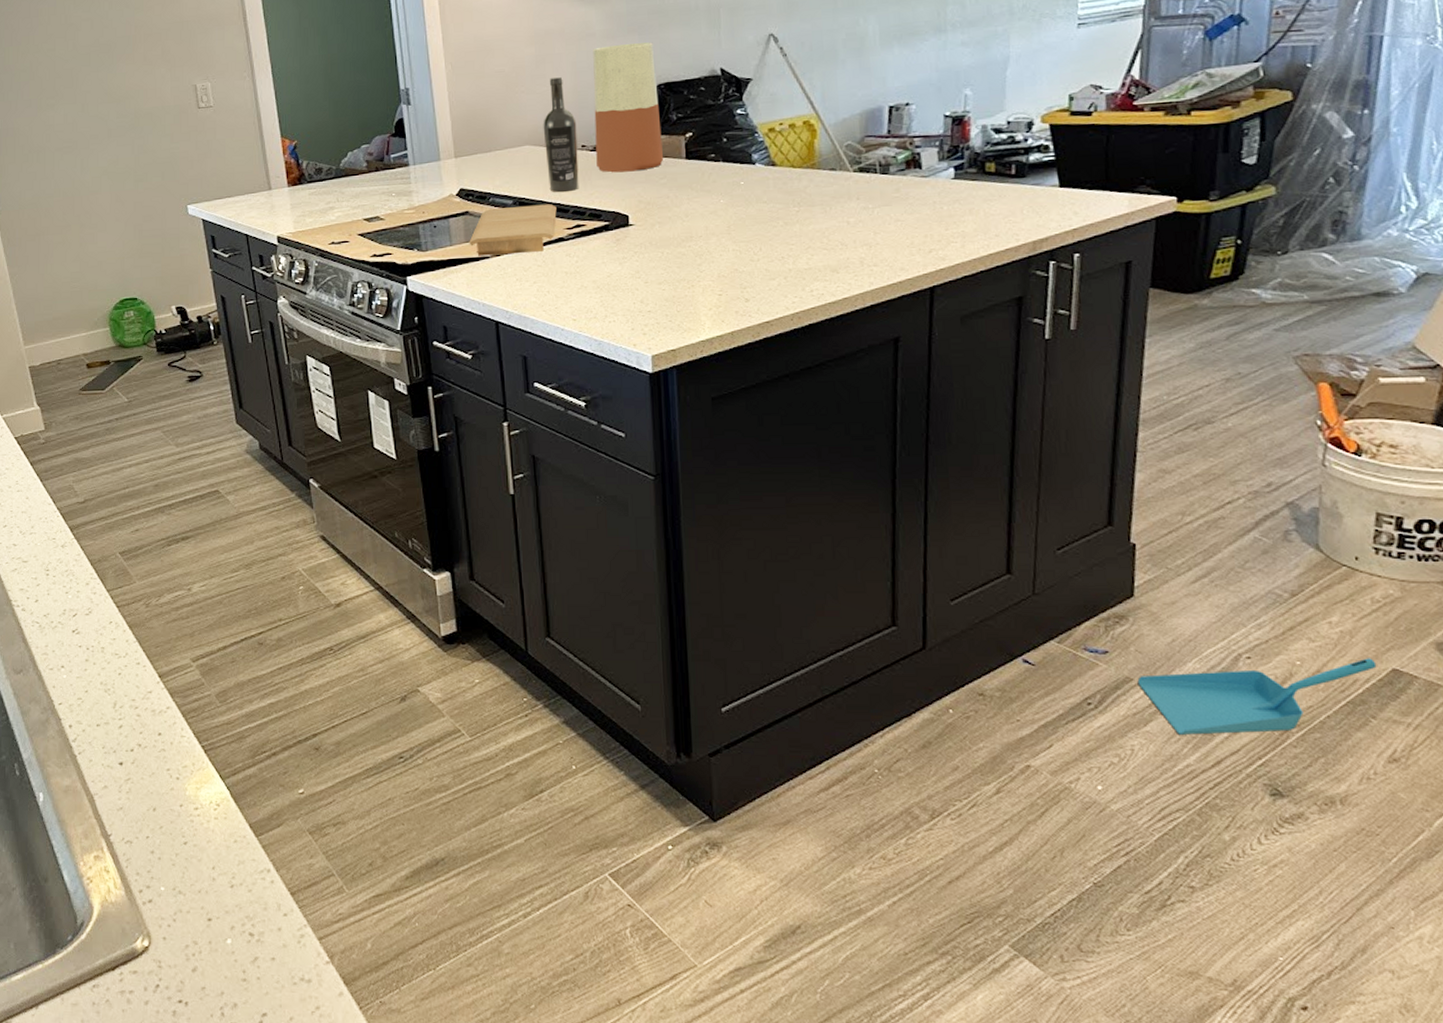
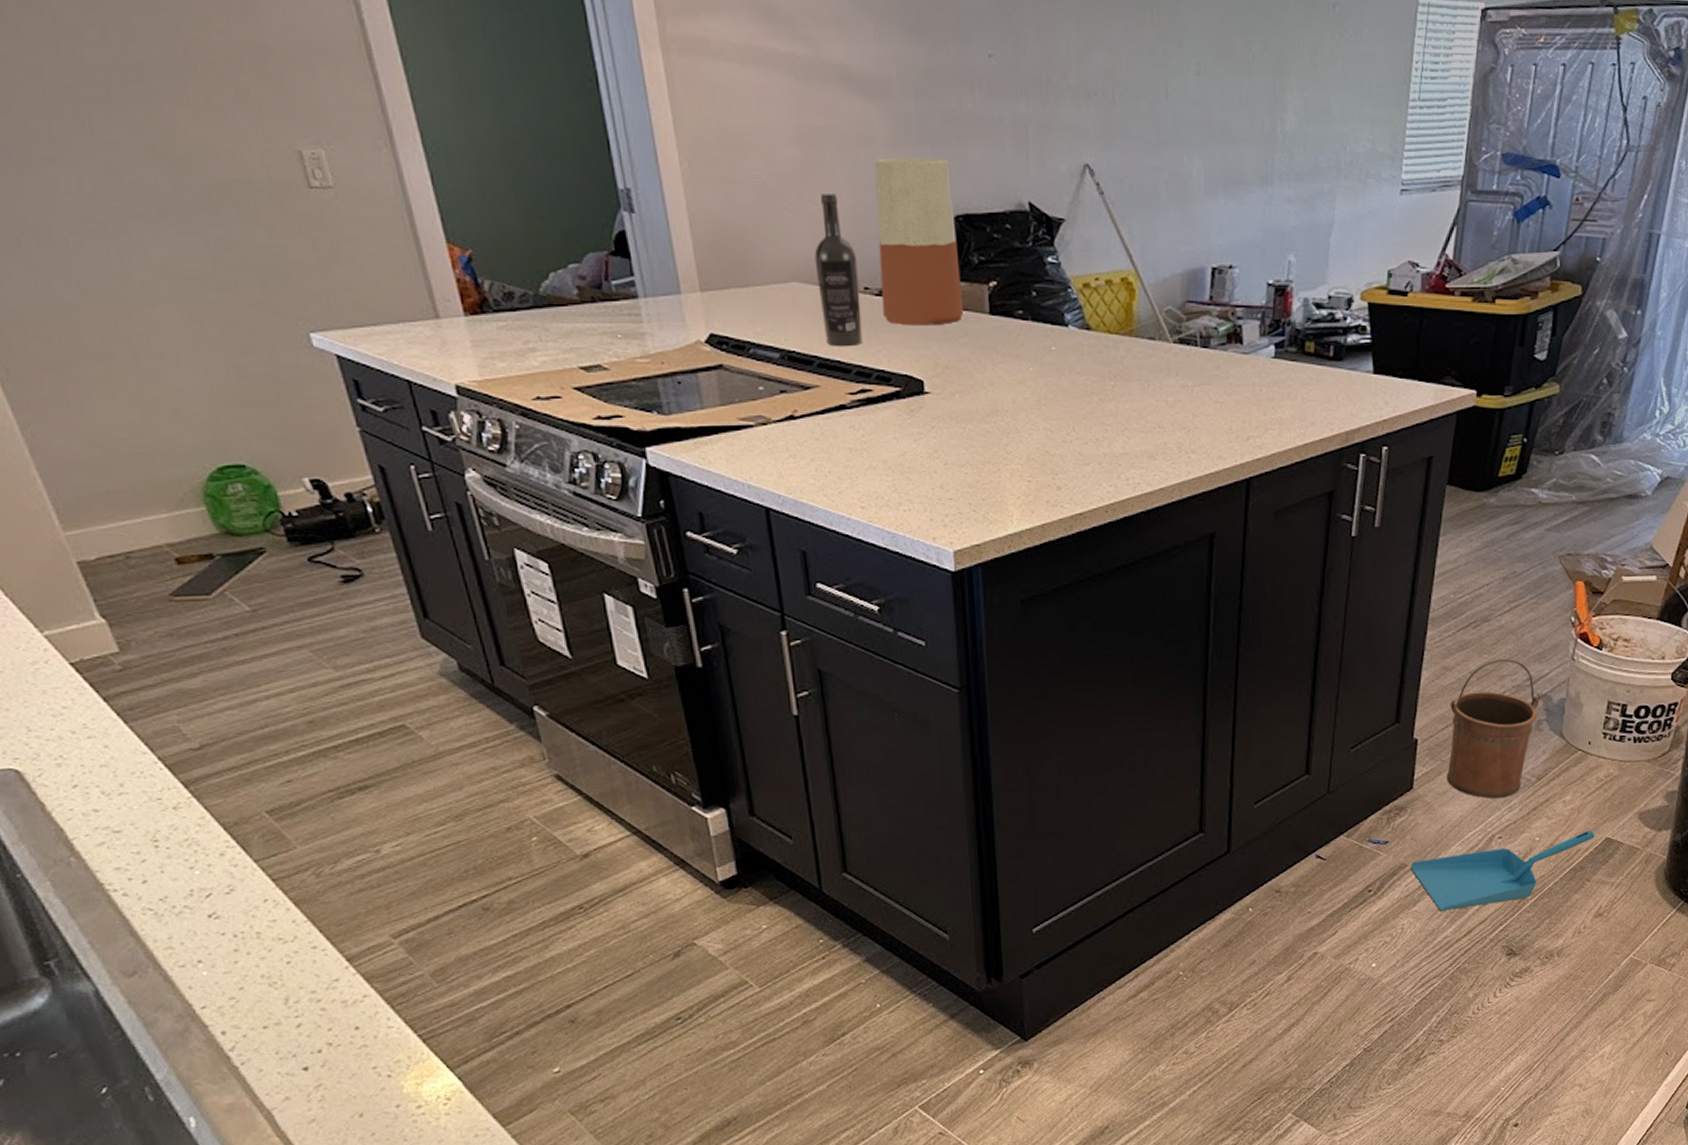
cutting board: present [469,204,557,256] -> none [726,360,836,424]
bucket: none [1172,462,1287,613] -> present [1447,658,1541,798]

